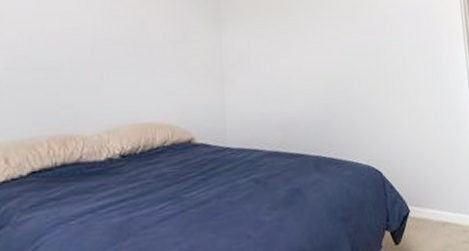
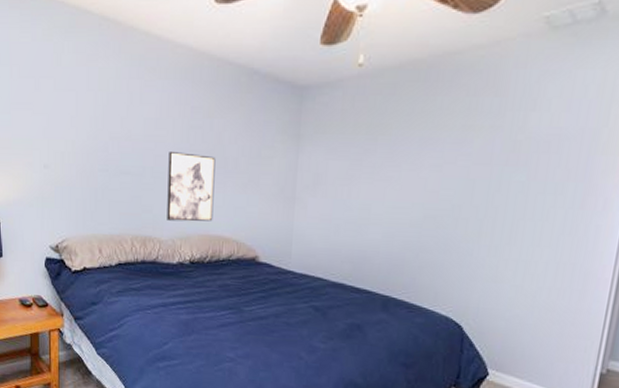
wall art: none [90,43,143,115] -> present [167,152,216,222]

